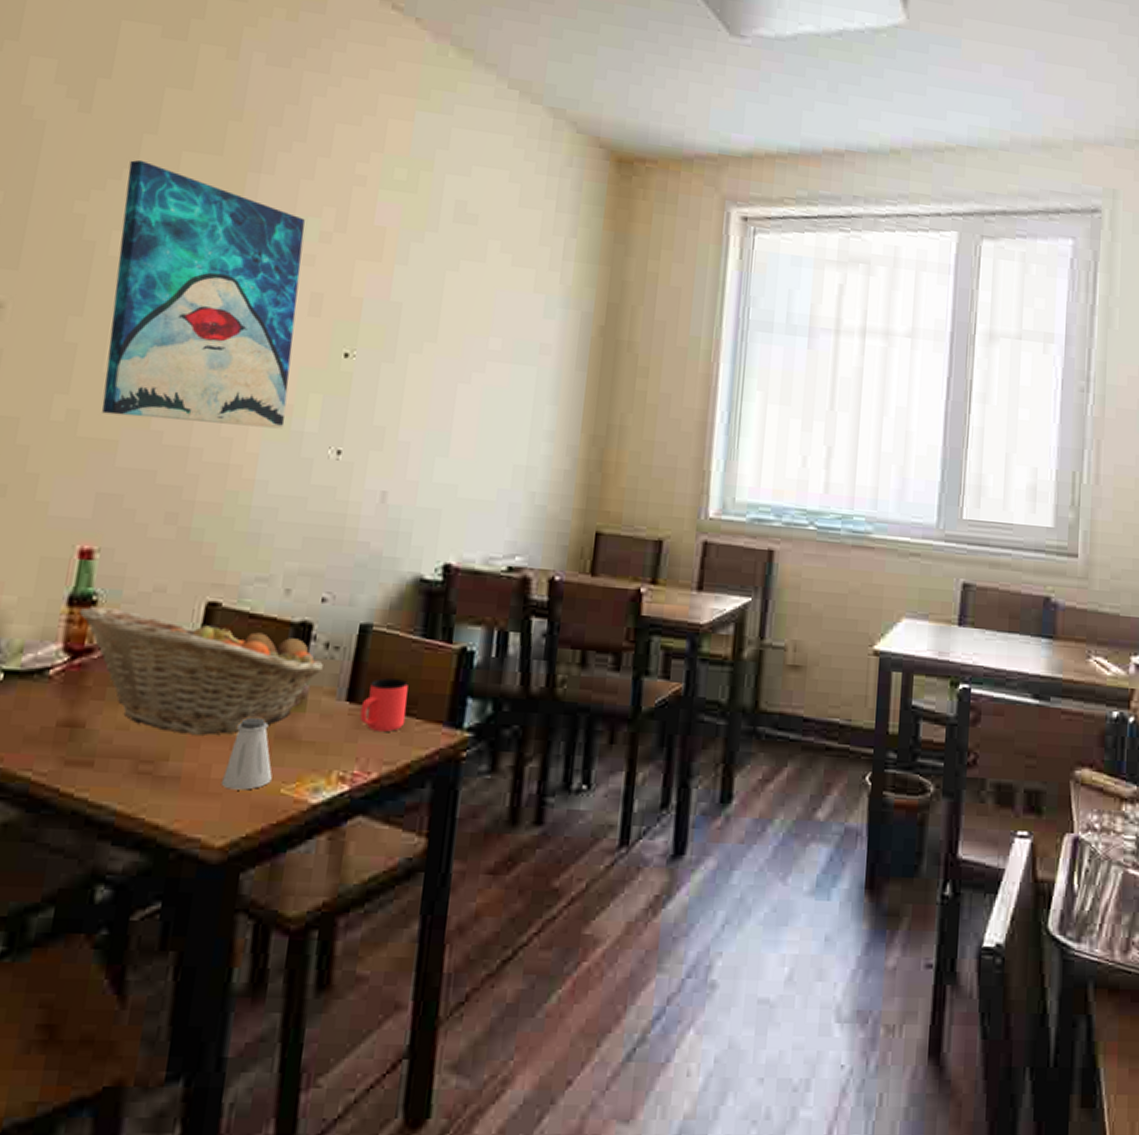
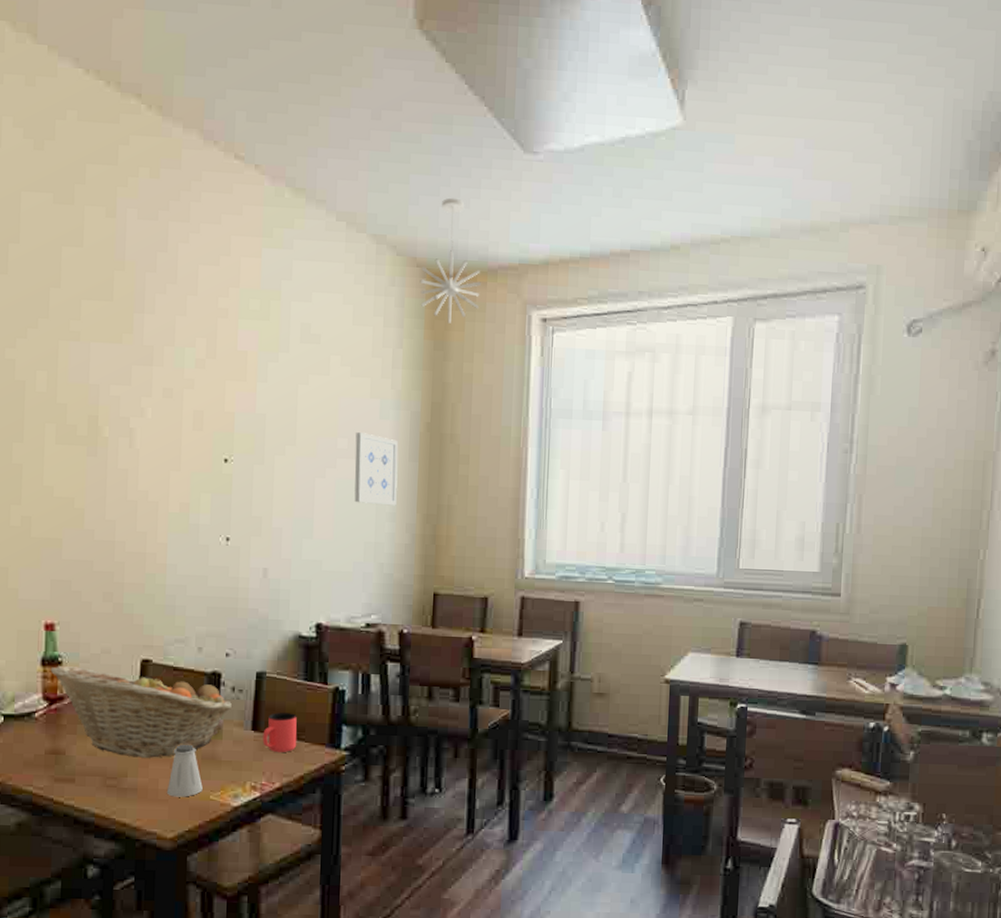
wall art: present [102,159,305,429] -> none [42,310,184,523]
wall art: none [504,332,563,423] -> present [354,432,398,506]
pendant light: none [602,75,674,214] -> present [420,197,481,323]

